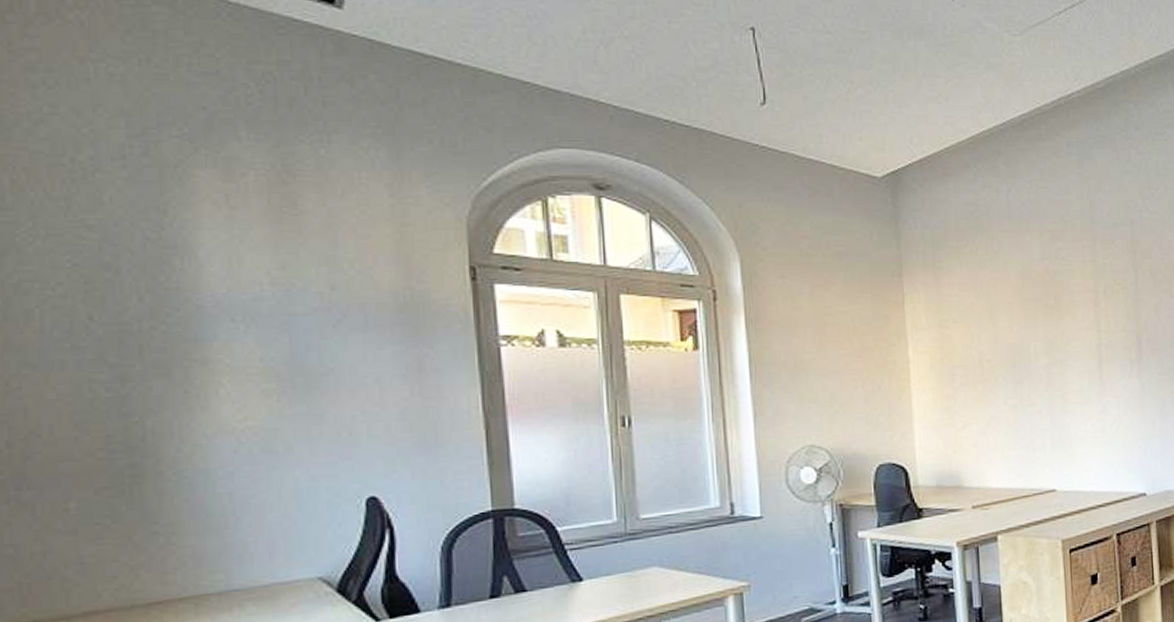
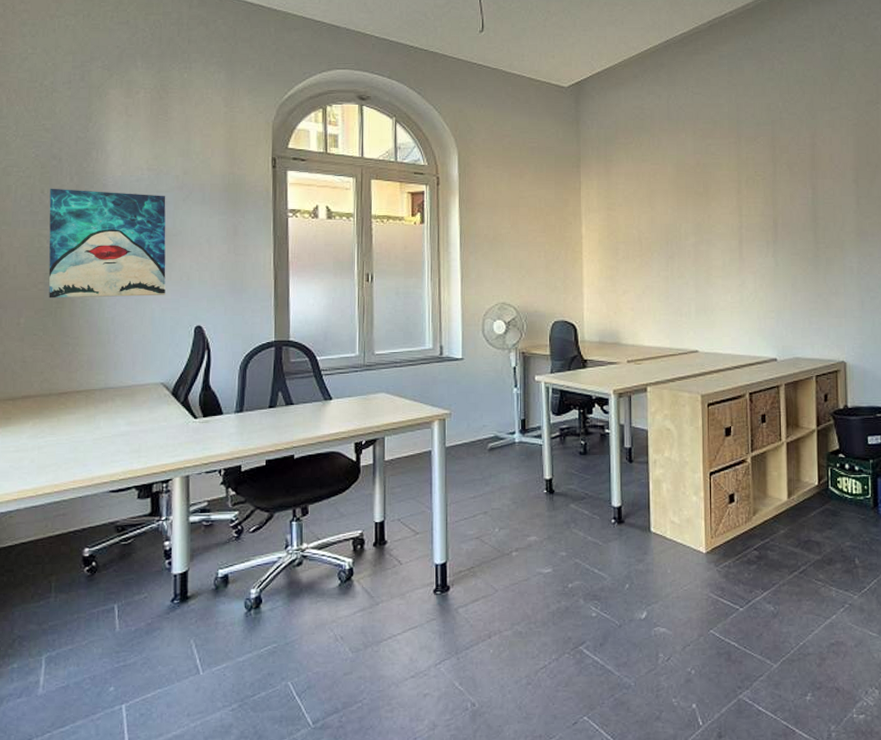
wall art: none [103,312,315,471] -> present [48,188,166,299]

